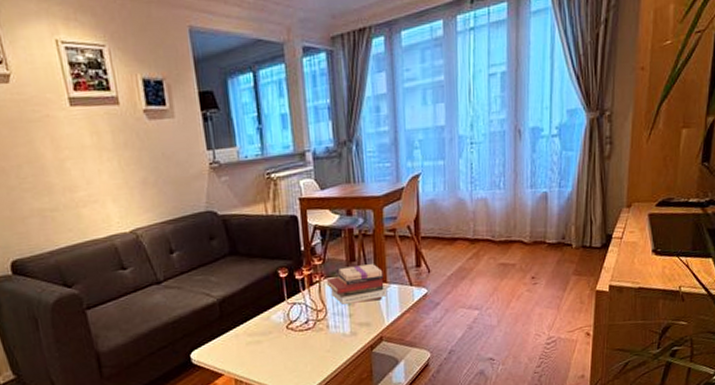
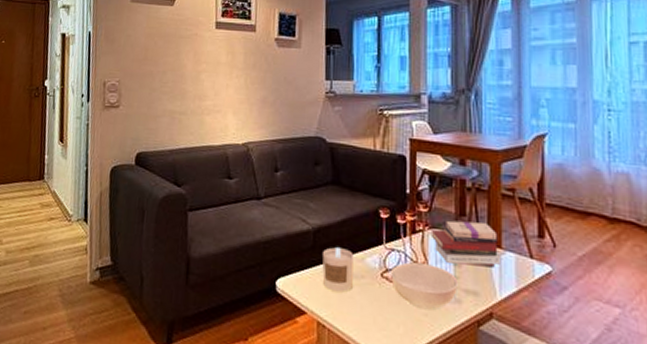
candle: none [230,311,262,352] -> present [321,247,354,293]
bowl: none [294,309,354,348] -> present [389,262,459,311]

